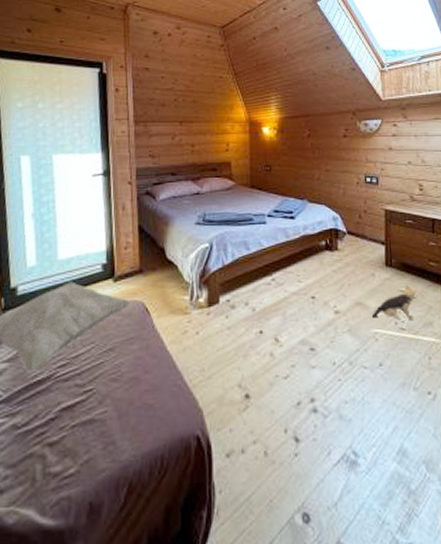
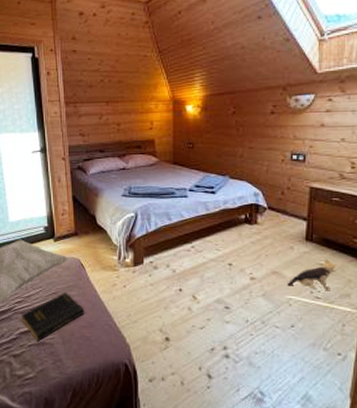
book: none [64,346,148,419] -> present [22,292,85,341]

